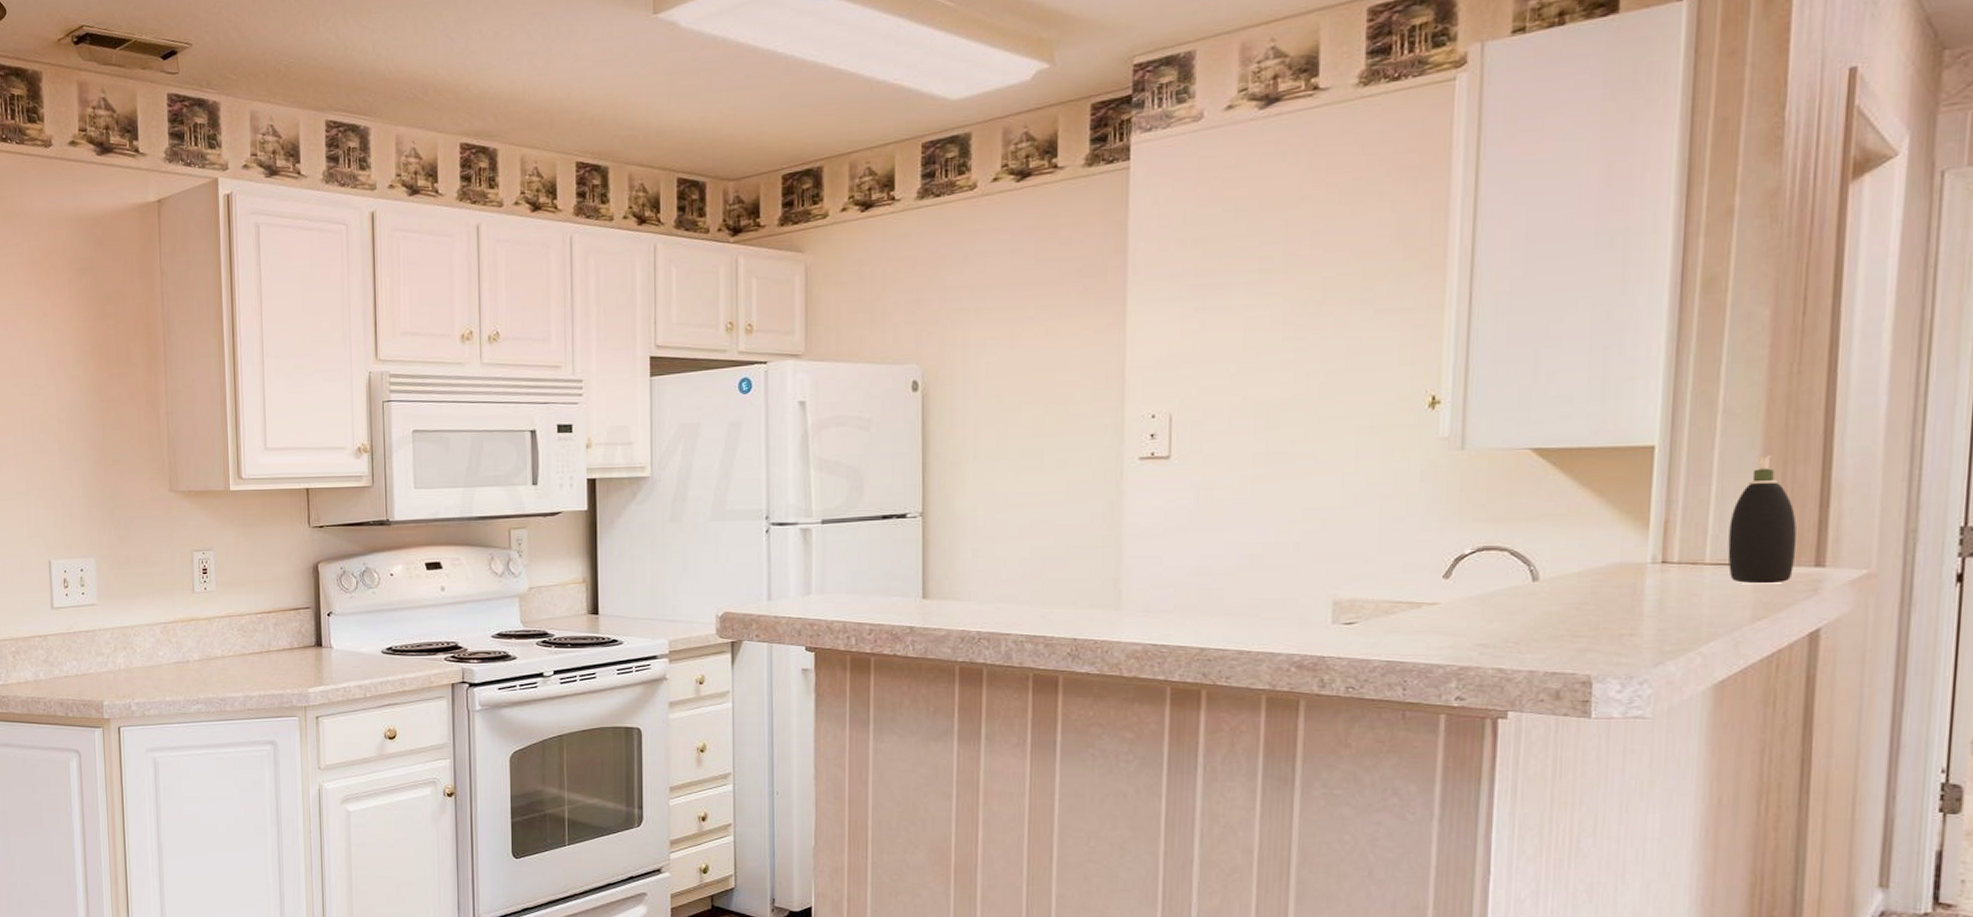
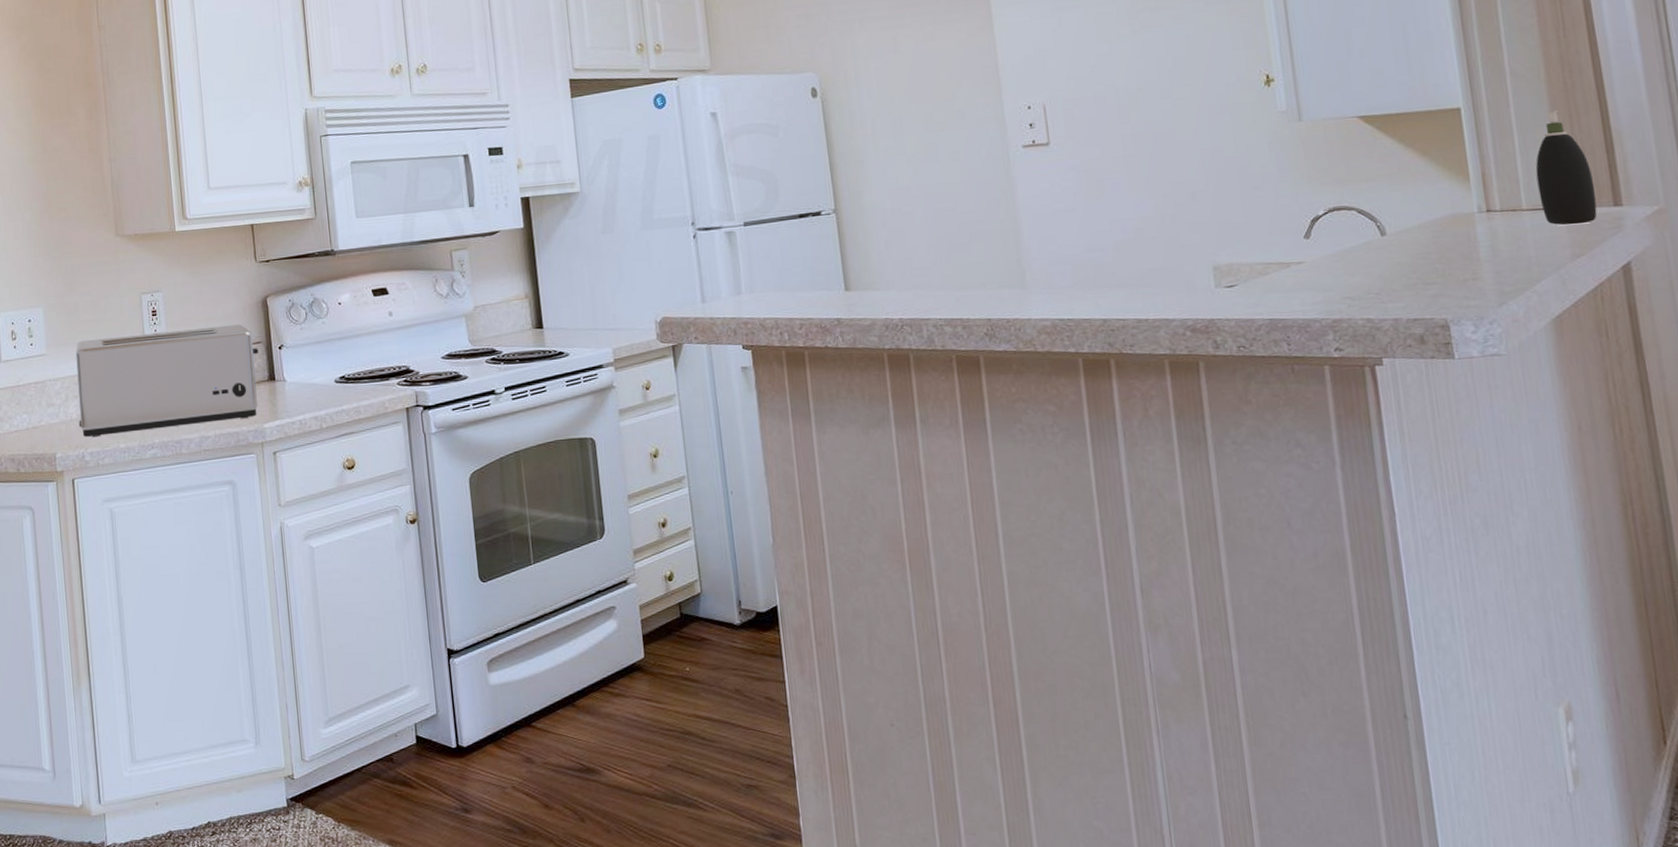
toaster: none [126,588,307,688] -> present [75,324,259,437]

